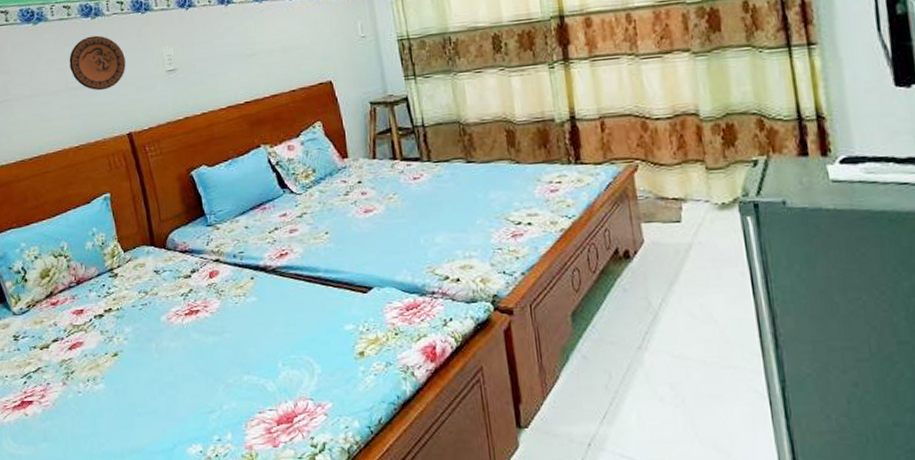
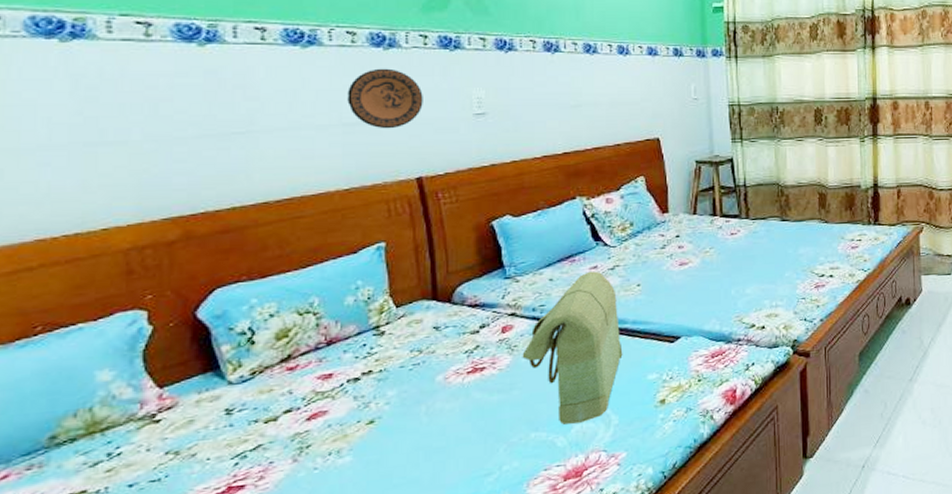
handbag: none [229,218,319,370] -> present [522,271,623,425]

